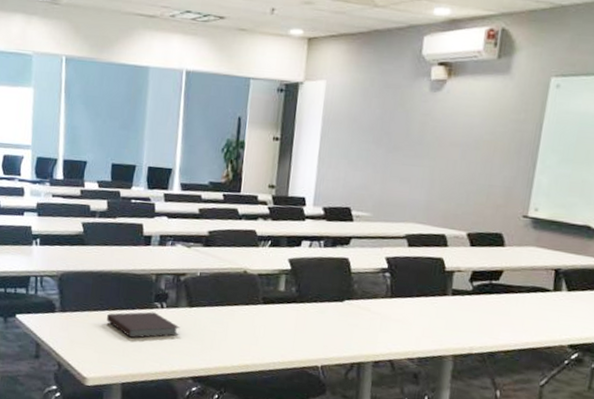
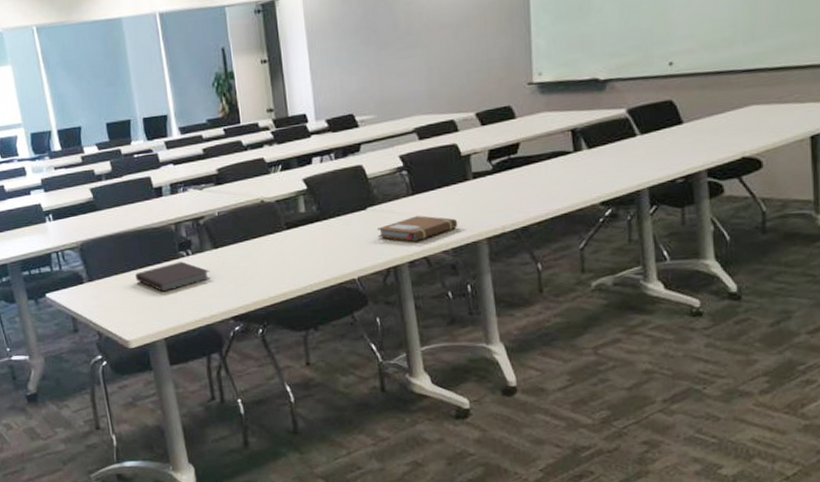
notebook: none [349,318,429,343] -> present [376,215,458,242]

